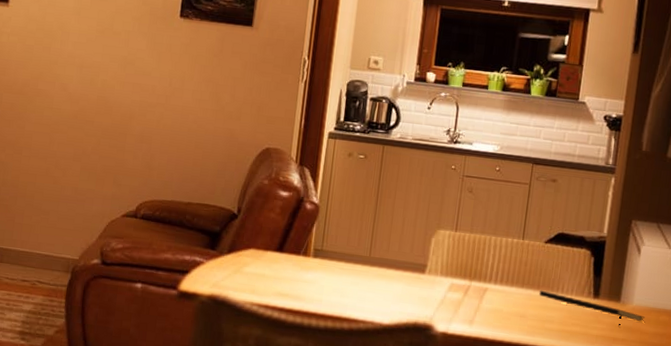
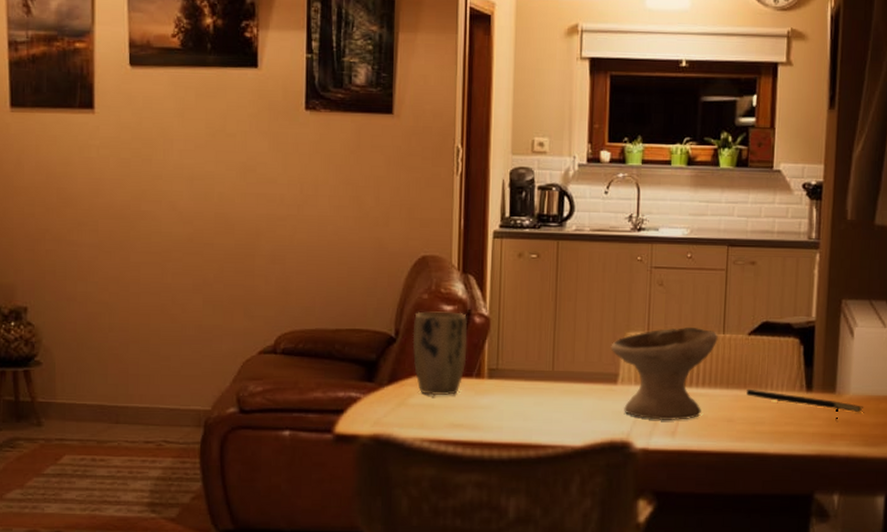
plant pot: none [251,195,300,268] -> present [412,311,468,396]
bowl: none [422,230,518,311] -> present [611,326,718,420]

